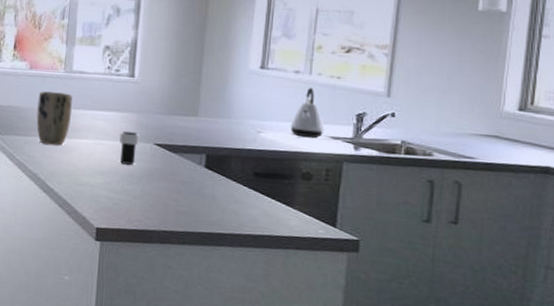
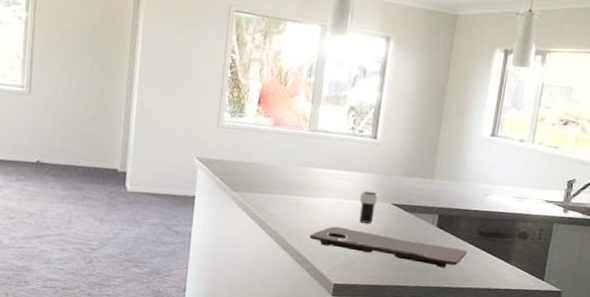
plant pot: present [36,90,73,145] -> none [279,148,316,204]
cutting board: none [69,168,242,212] -> present [309,226,467,268]
kettle: present [290,87,325,138] -> none [513,155,541,201]

